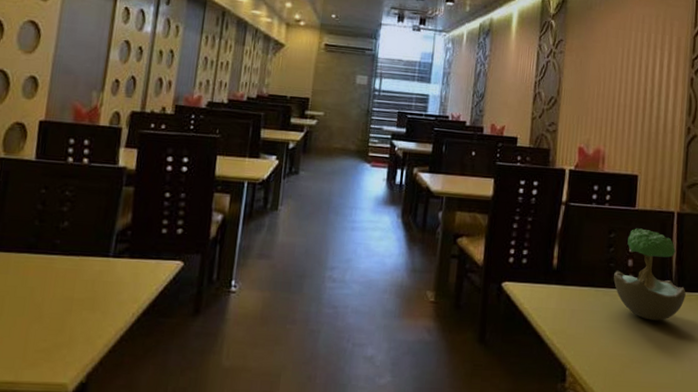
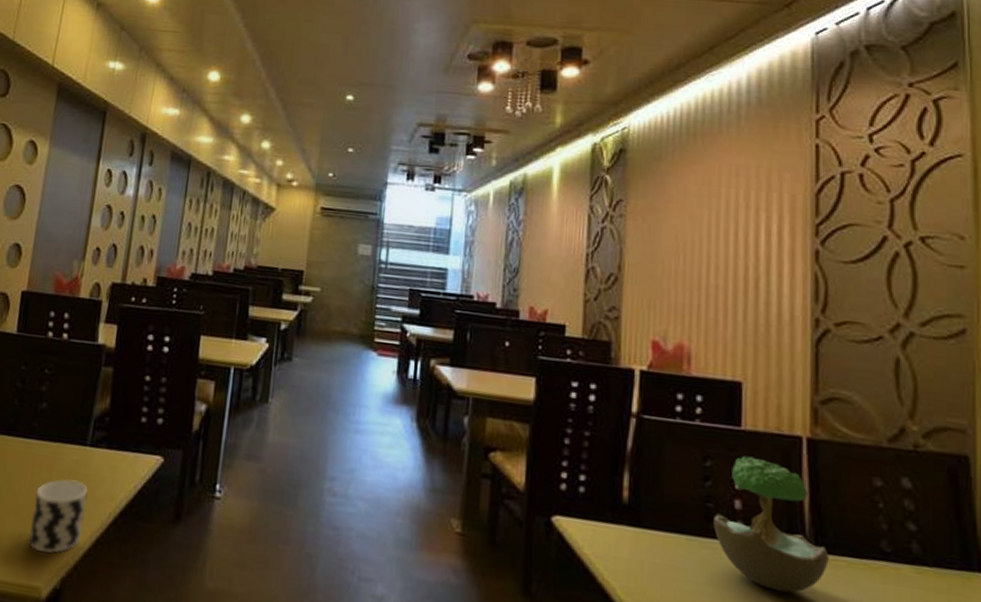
cup: none [54,287,112,354] -> present [29,478,88,553]

